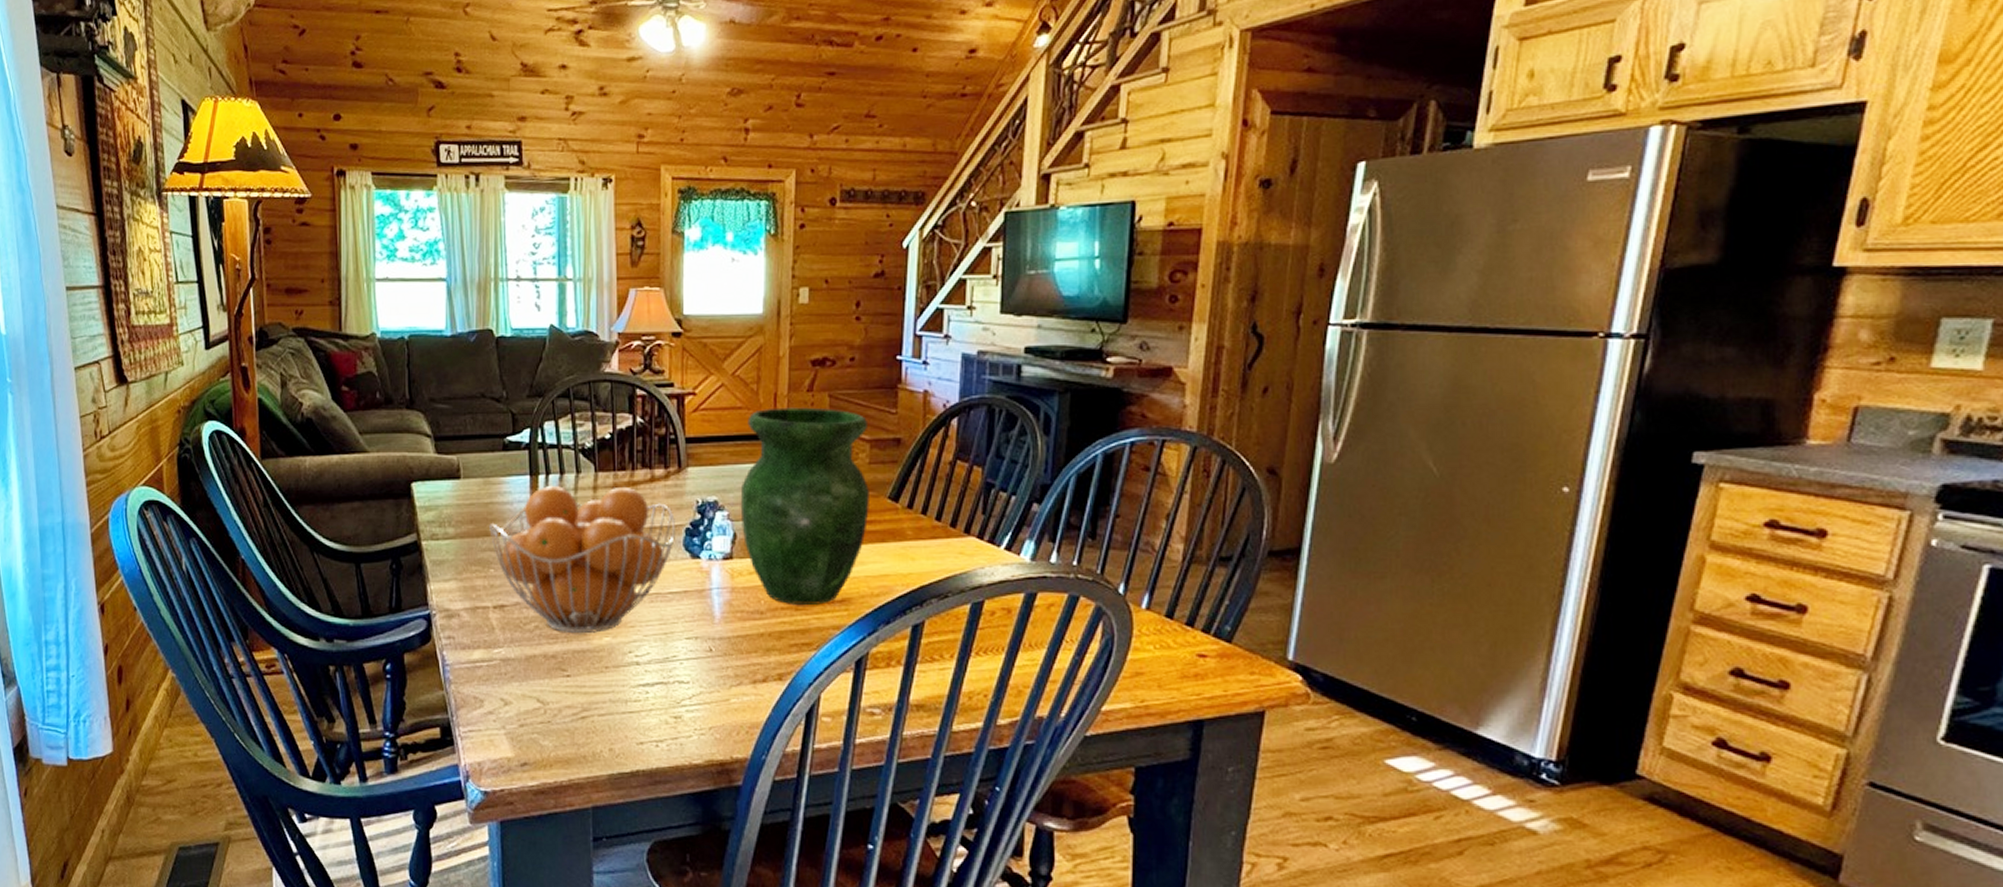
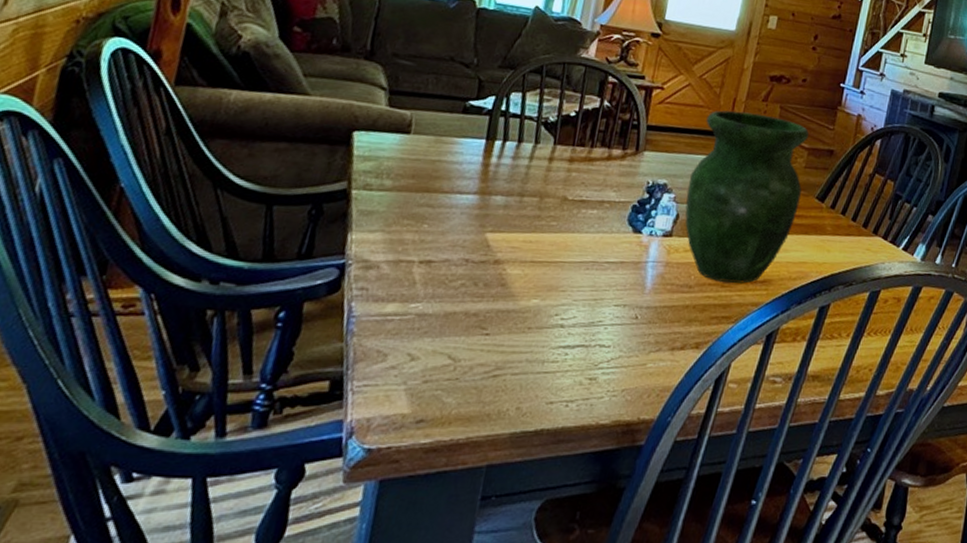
fruit basket: present [489,485,675,634] -> none [431,151,624,295]

